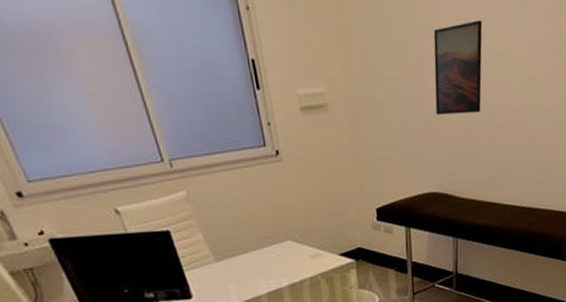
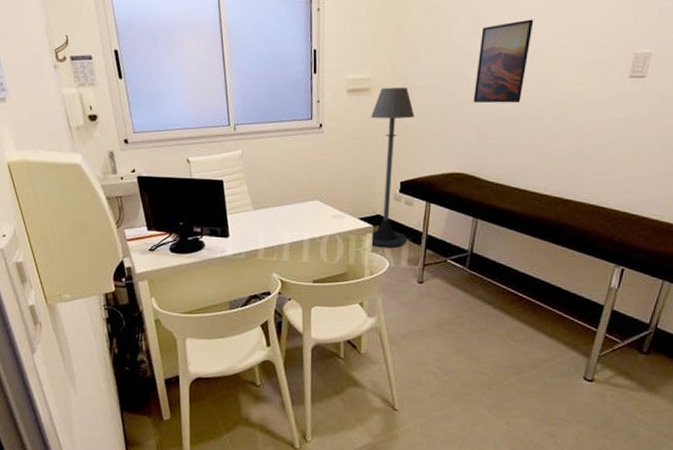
floor lamp: none [332,101,393,282] -> present [371,87,415,247]

